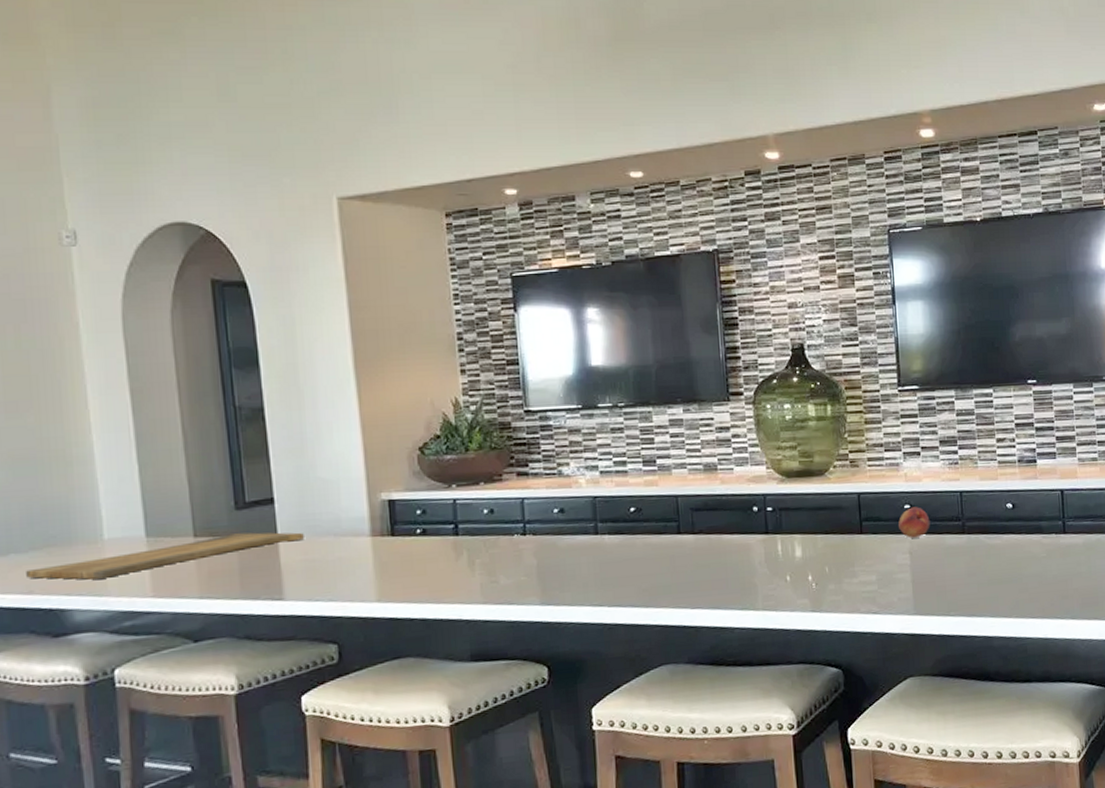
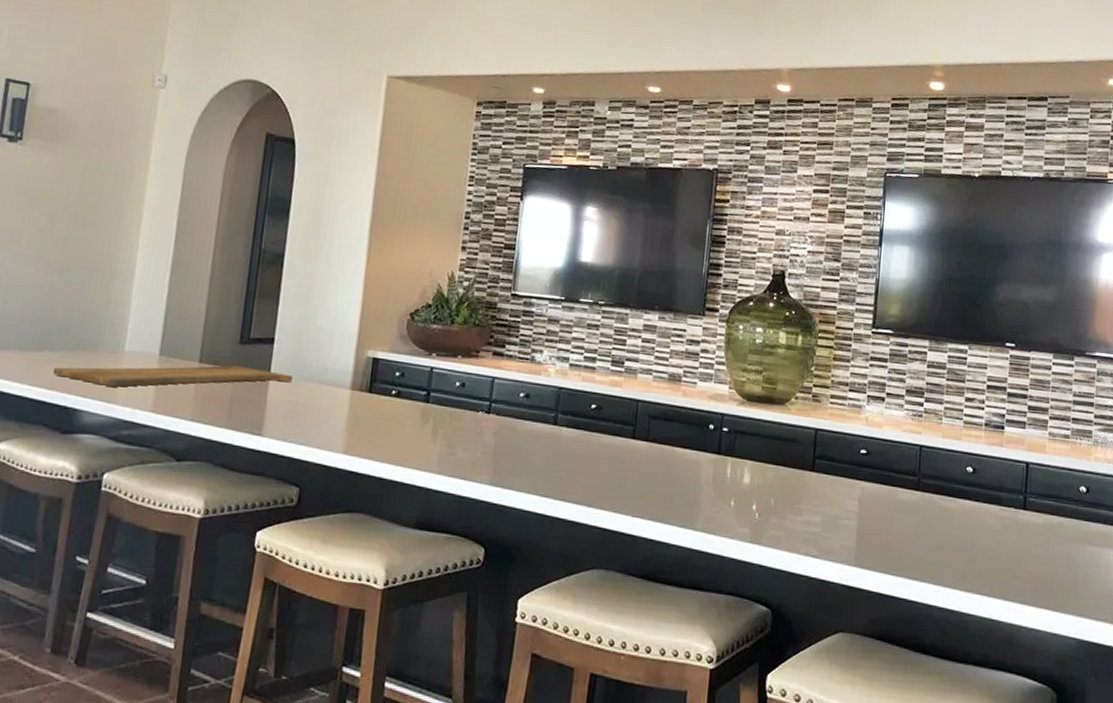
fruit: present [898,507,930,538] -> none [852,453,885,486]

